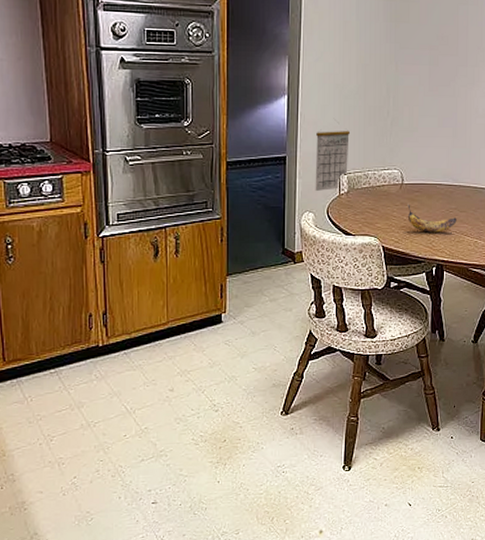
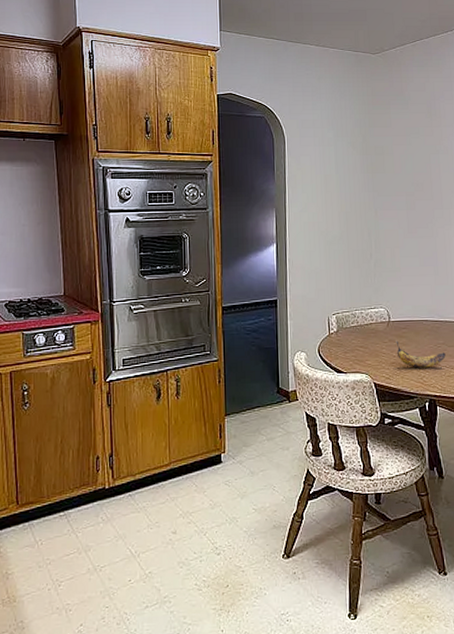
calendar: present [315,122,350,191] -> none [304,266,336,331]

